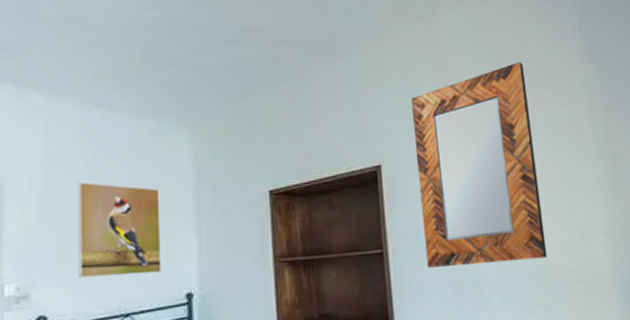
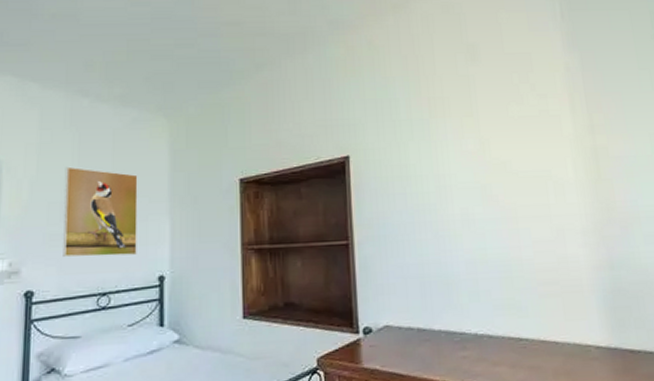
home mirror: present [411,61,548,268] -> none [381,52,521,261]

